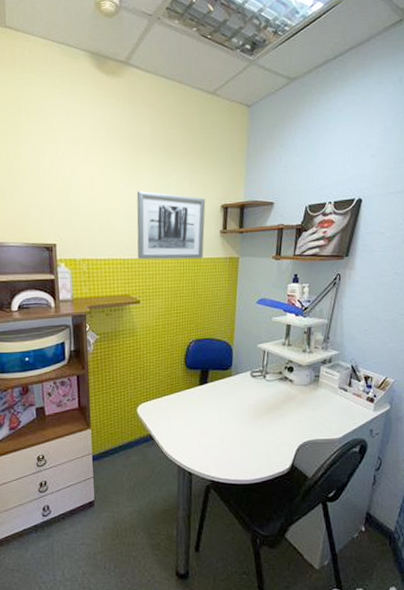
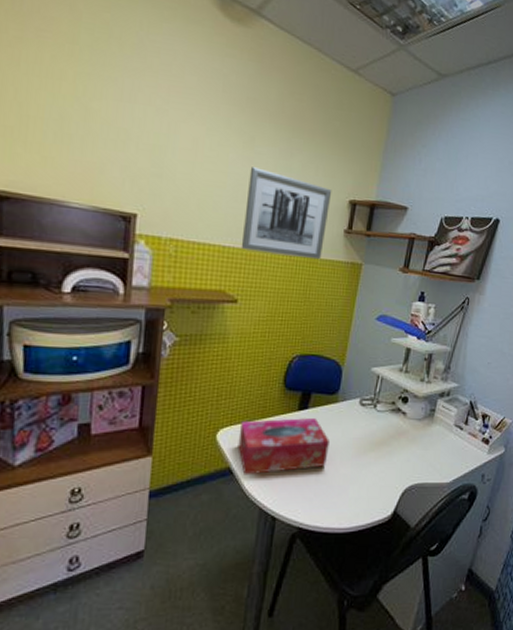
tissue box: none [154,390,229,440] -> present [238,417,329,476]

